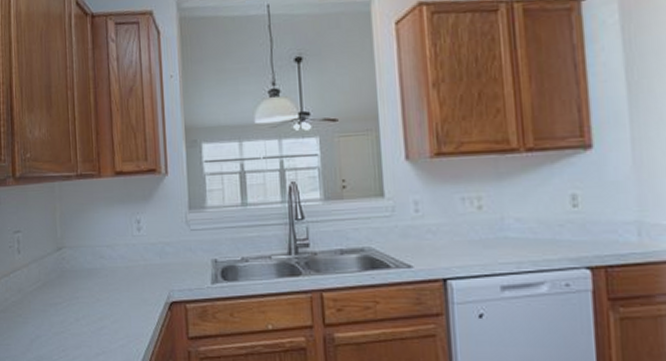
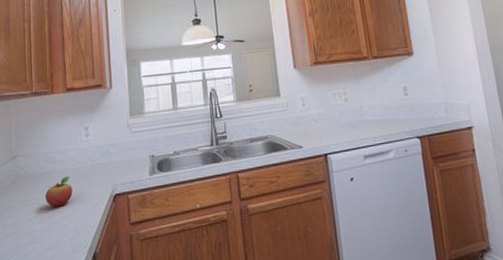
fruit: none [94,275,123,309] -> present [45,176,73,207]

